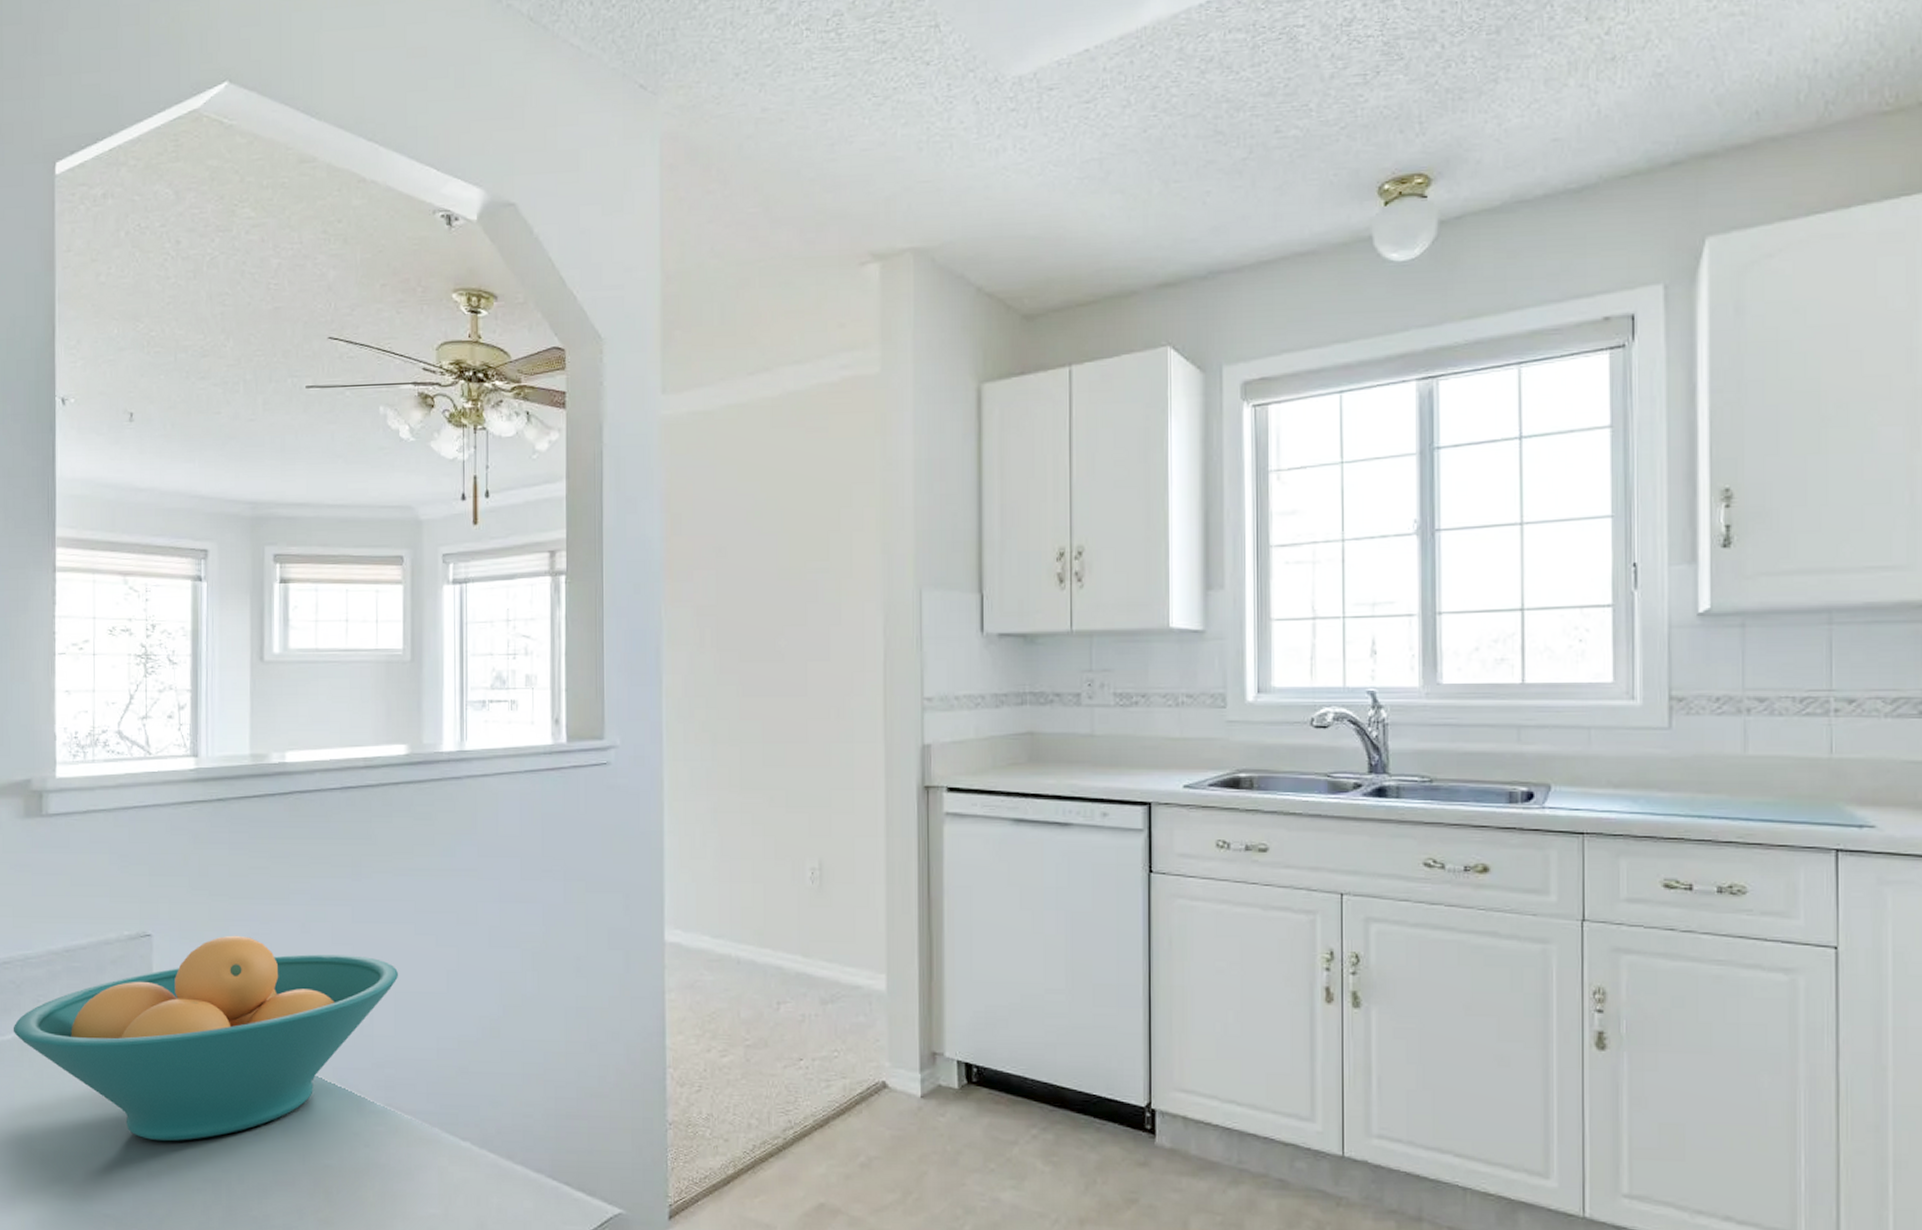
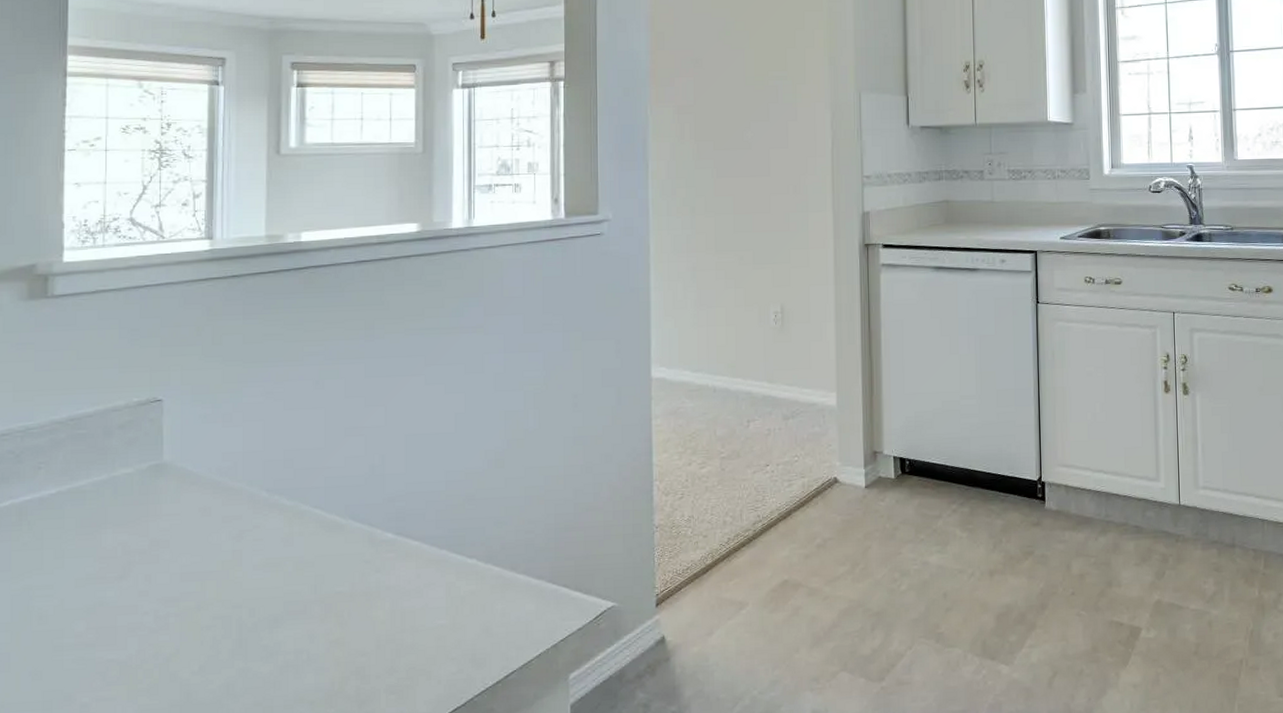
fruit bowl: present [13,935,399,1142] -> none [10,395,410,587]

